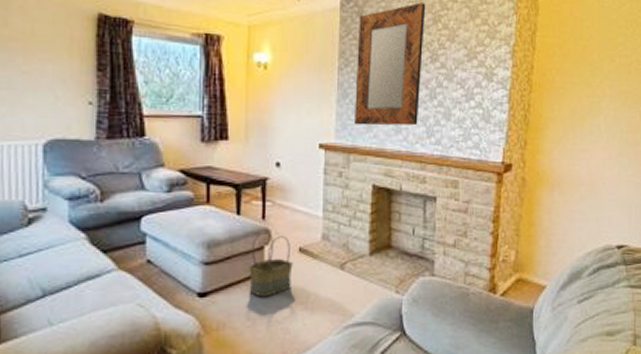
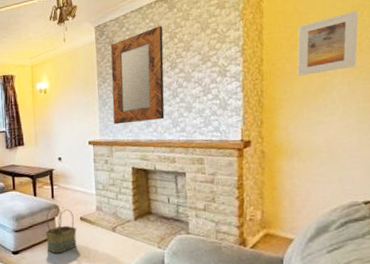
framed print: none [566,26,631,94] -> present [297,10,359,77]

